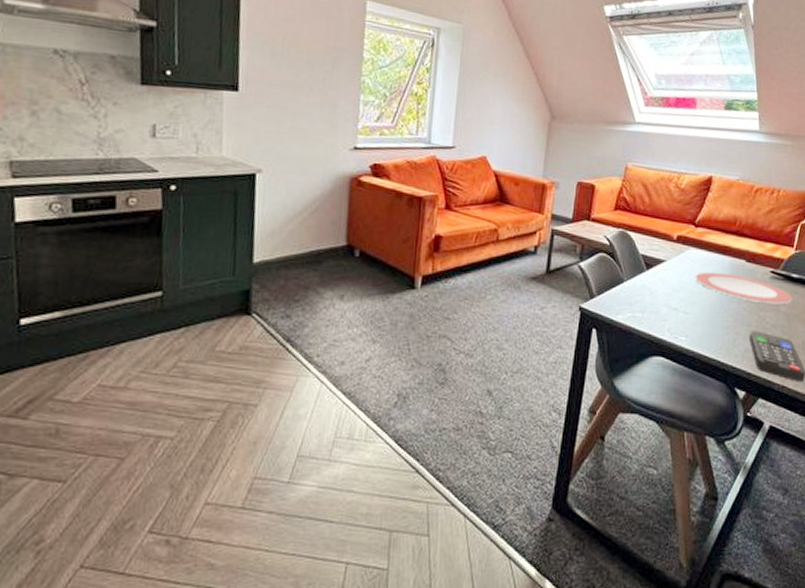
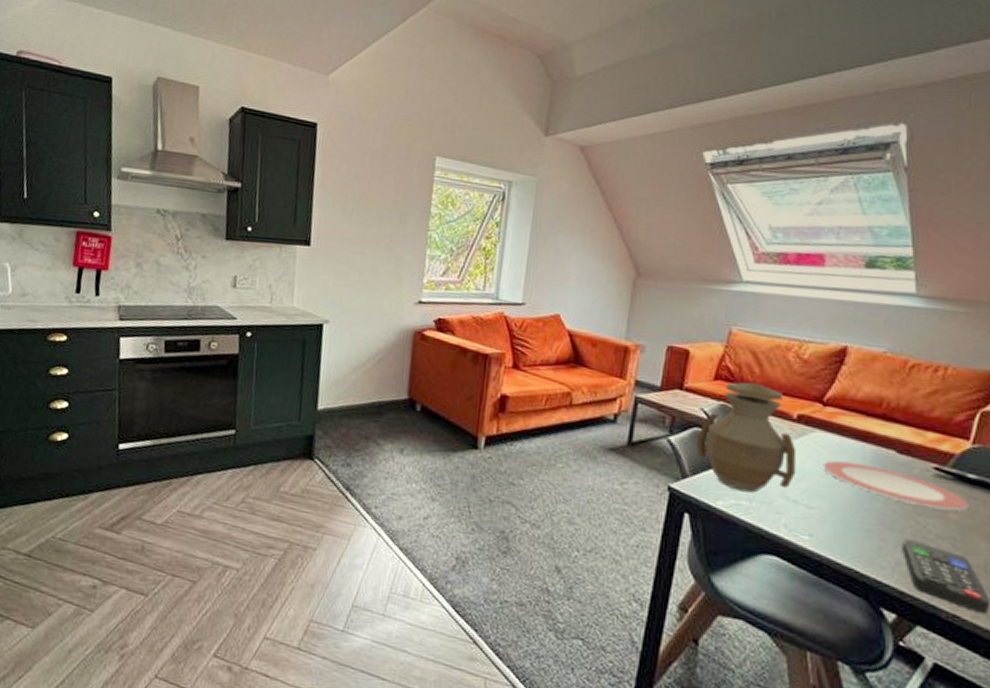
vase: none [601,210,677,306] -> present [697,382,797,493]

